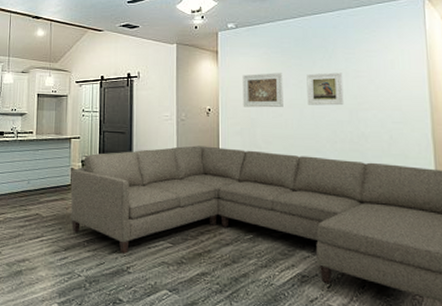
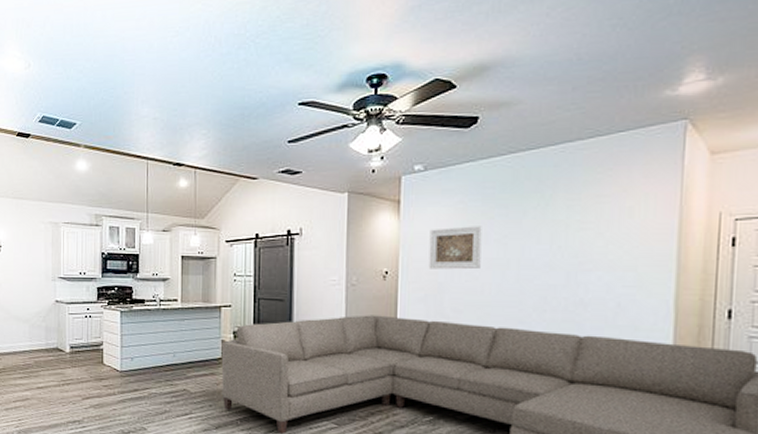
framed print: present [306,72,344,106] -> none [512,224,562,266]

